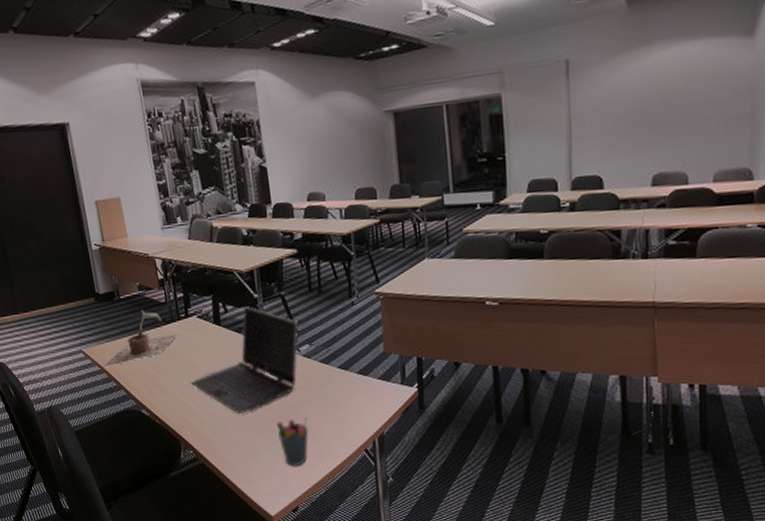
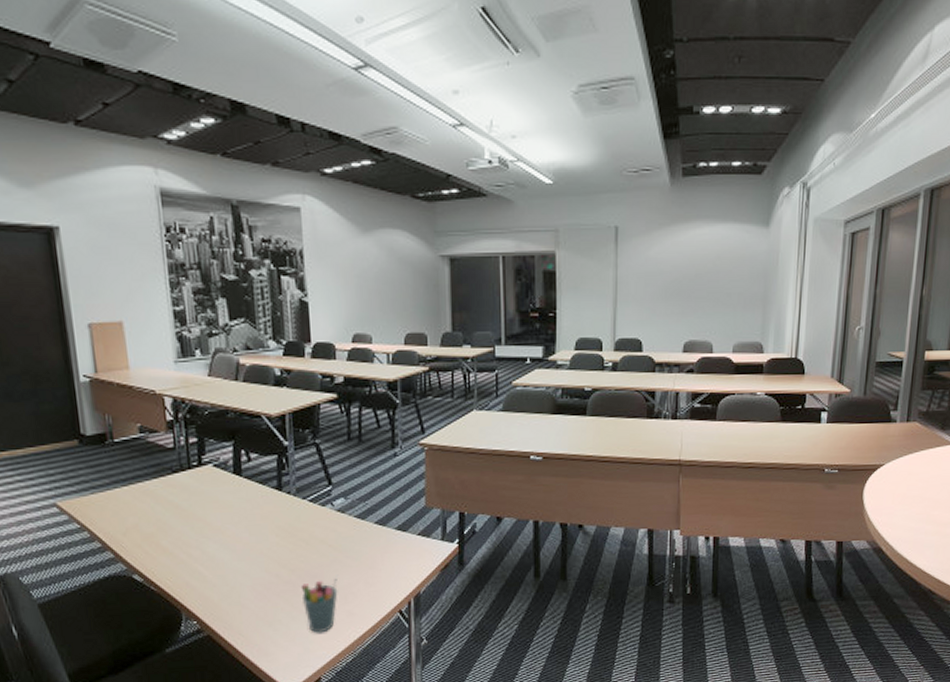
plant: present [103,309,177,367] -> none [84,455,185,524]
laptop computer: present [190,306,299,413] -> none [199,455,334,576]

